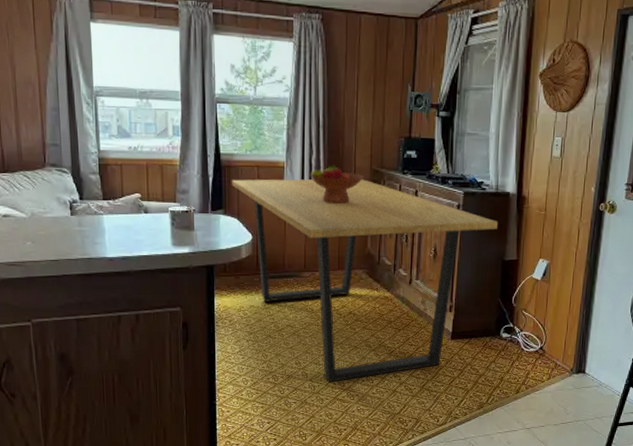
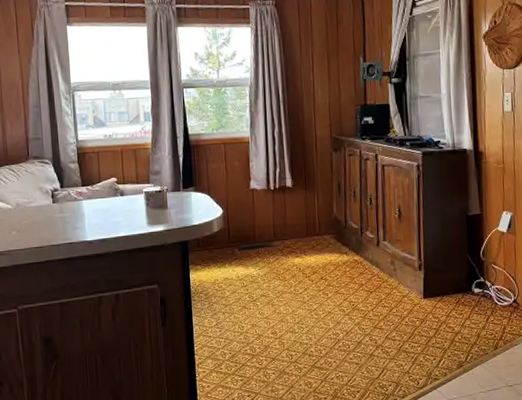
dining table: present [231,179,498,382] -> none [200,148,458,350]
fruit bowl: present [309,165,364,204] -> none [273,136,325,173]

